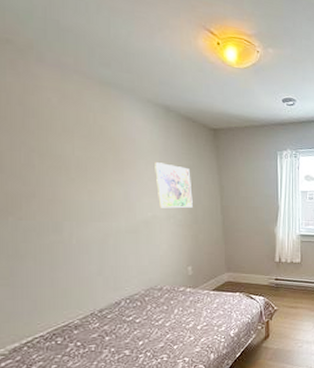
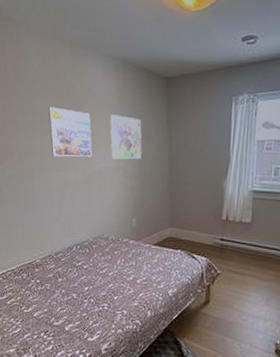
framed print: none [76,150,136,206] -> present [48,107,92,157]

